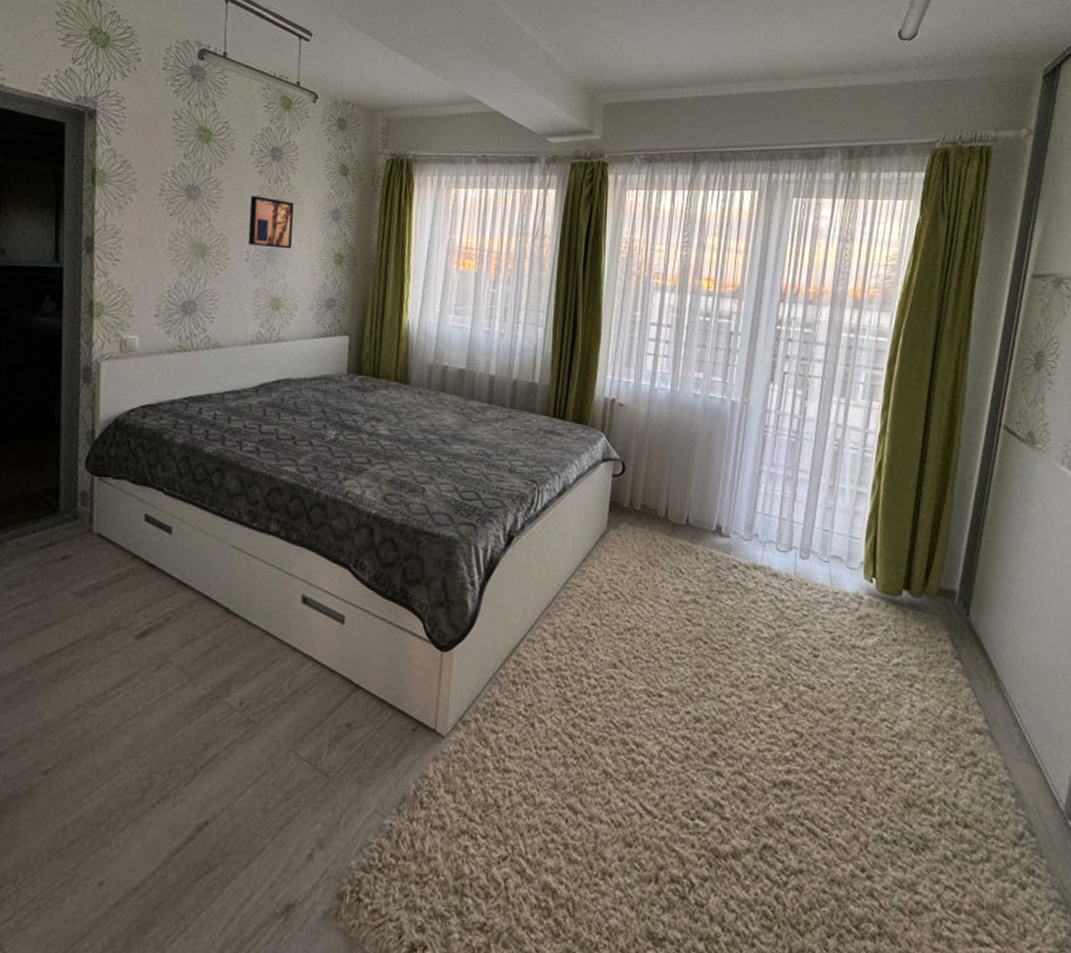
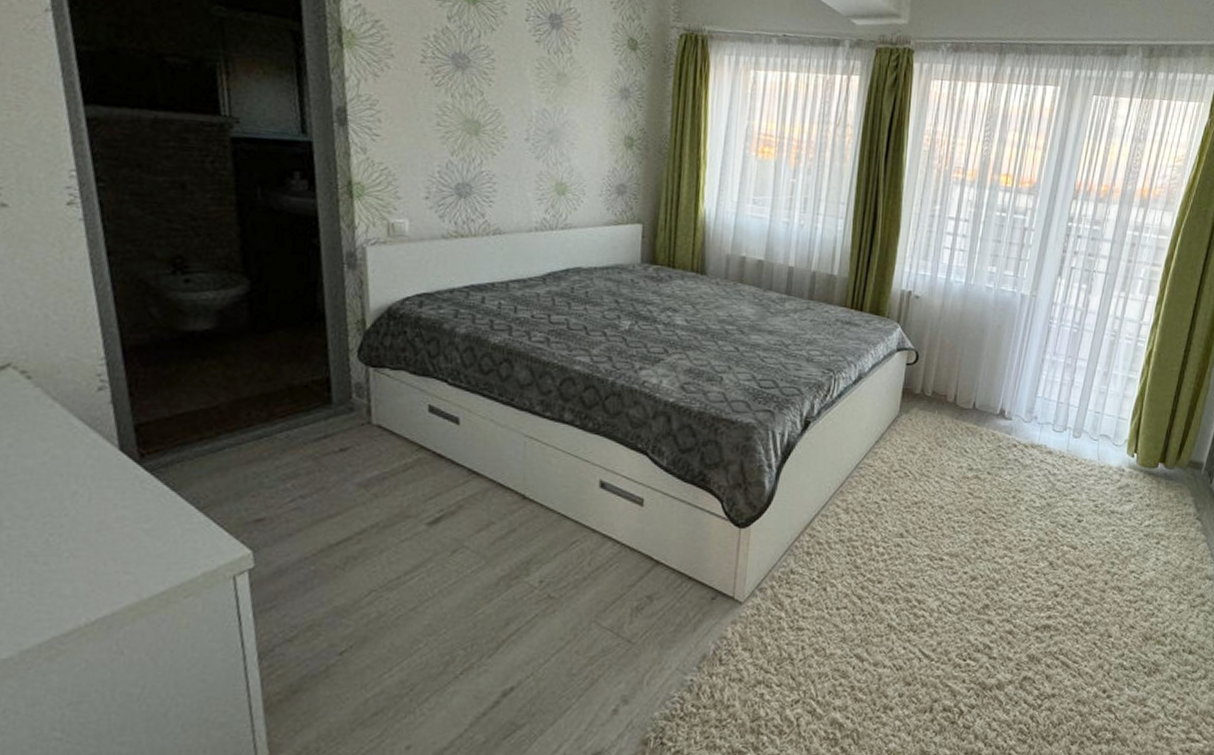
wall art: present [248,195,294,249] -> none [527,68,578,130]

